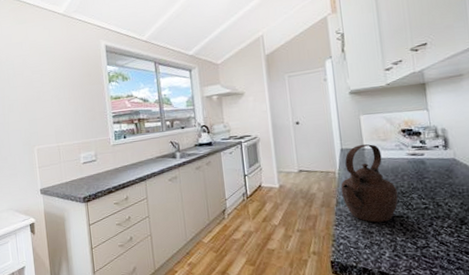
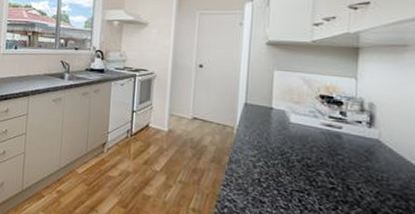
teapot: present [341,144,398,223] -> none [236,102,302,194]

